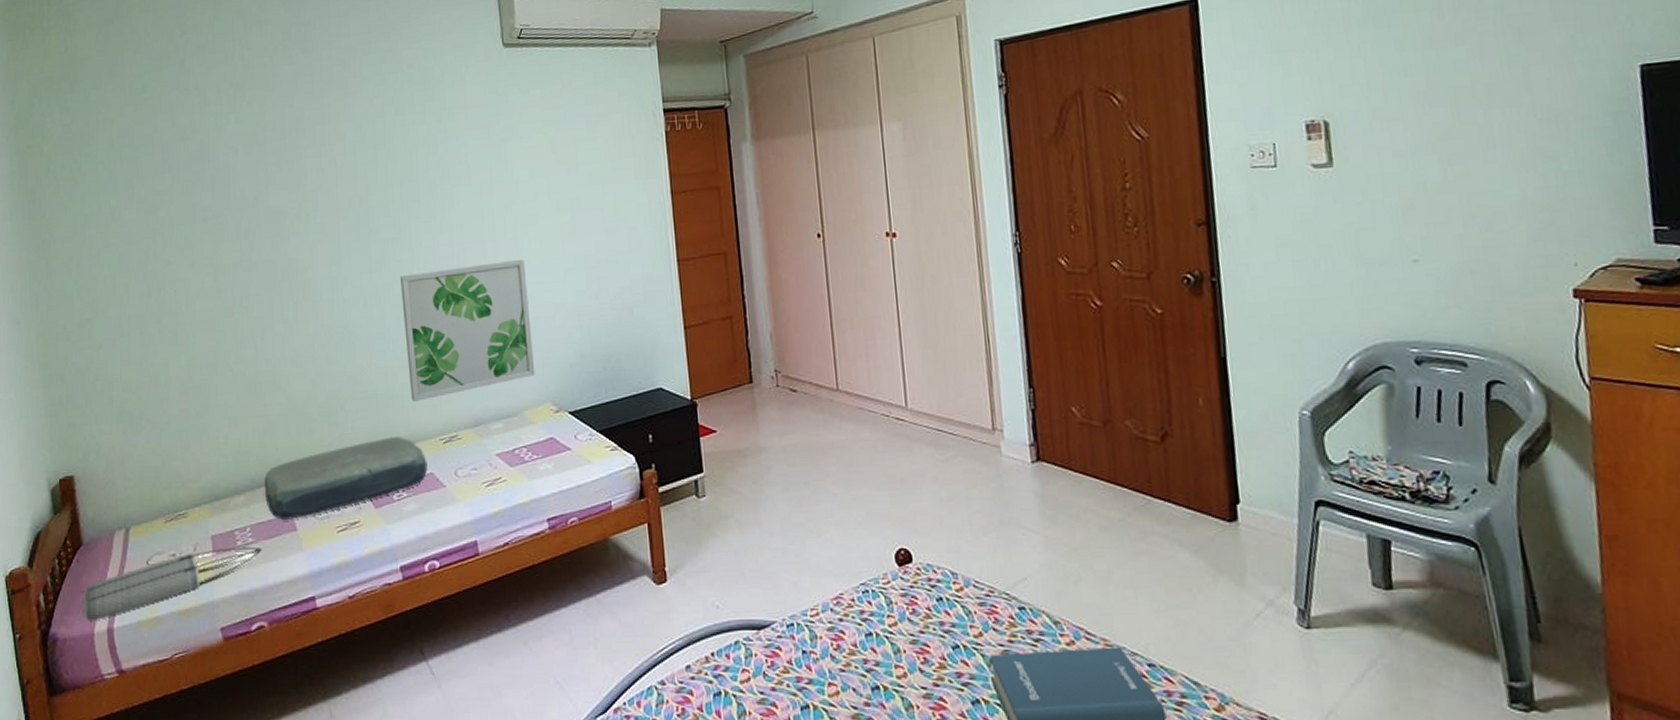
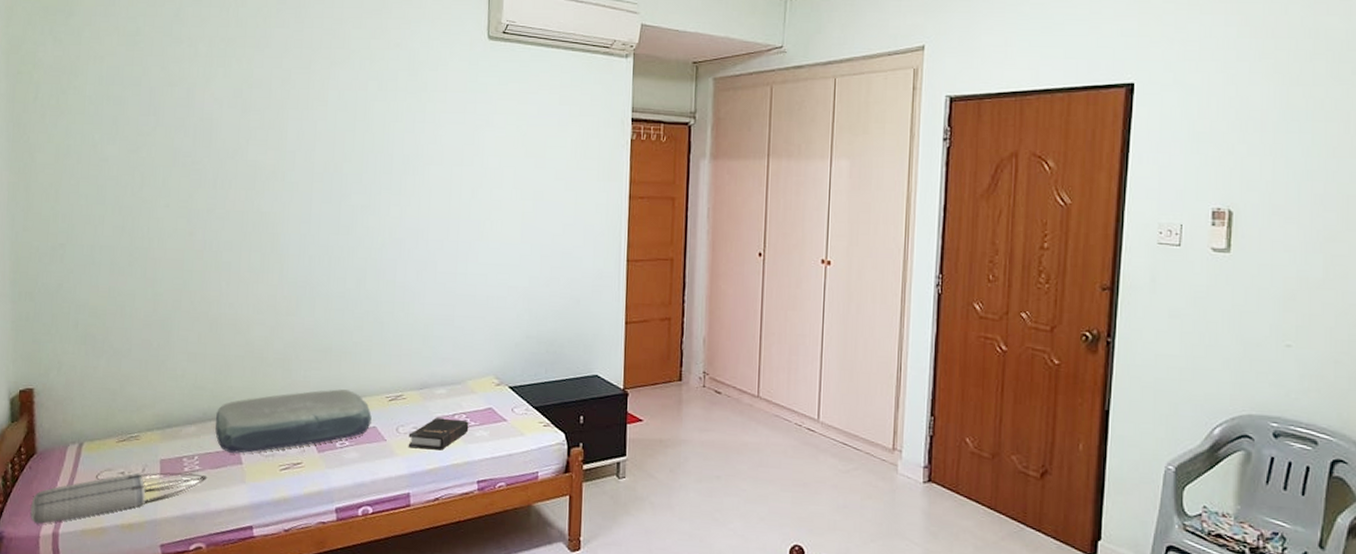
wall art: present [399,259,536,401] -> none [363,240,485,360]
hardback book: none [468,454,532,492] -> present [408,417,469,450]

